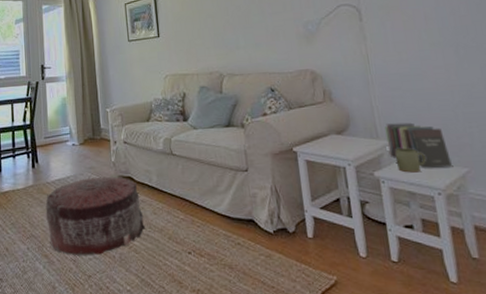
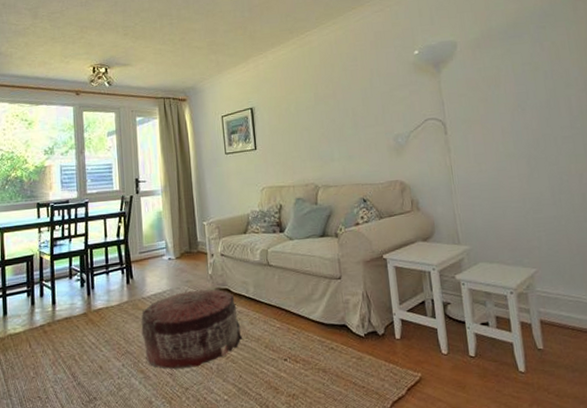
books: present [385,122,452,168] -> none [465,228,523,270]
mug: present [395,147,426,173] -> none [474,251,501,275]

